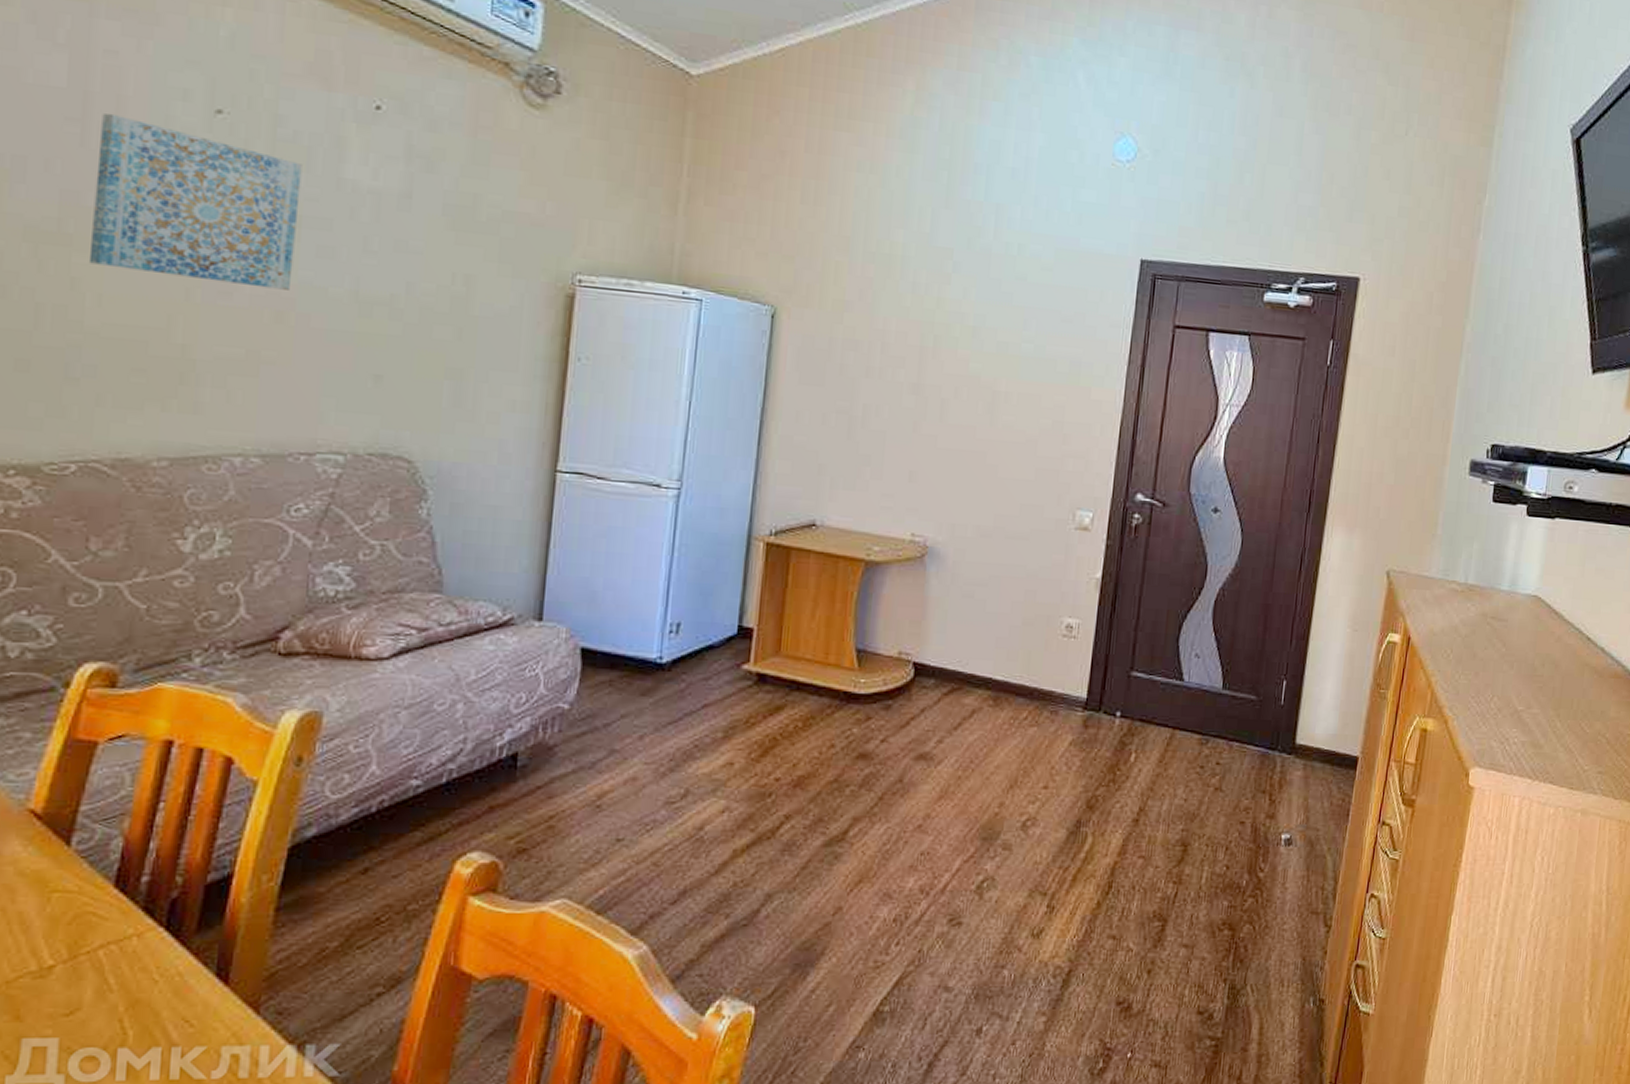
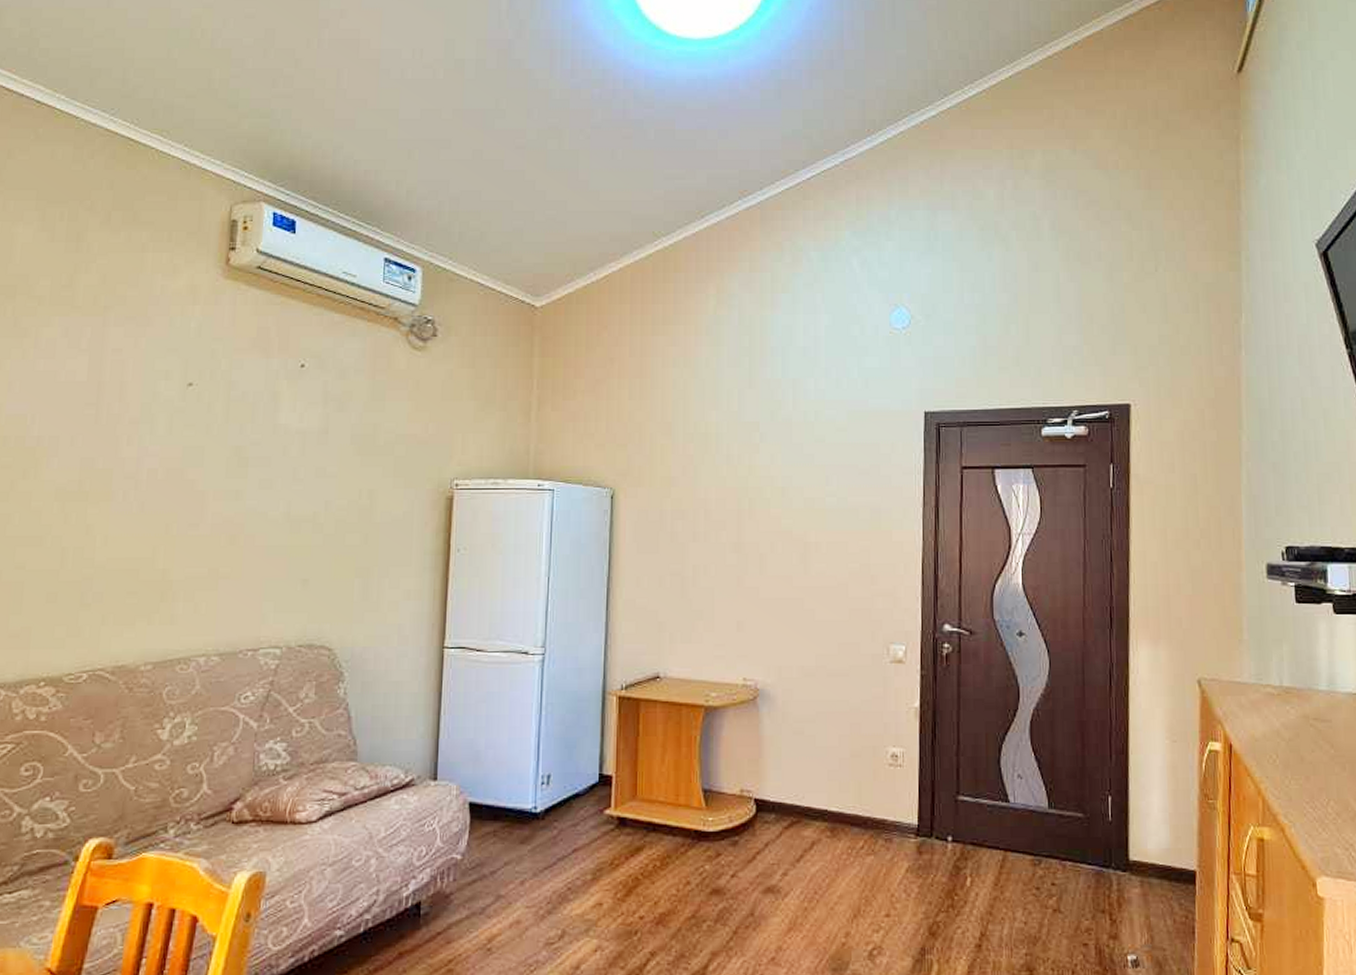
wall art: present [88,113,302,290] -> none [99,396,249,518]

